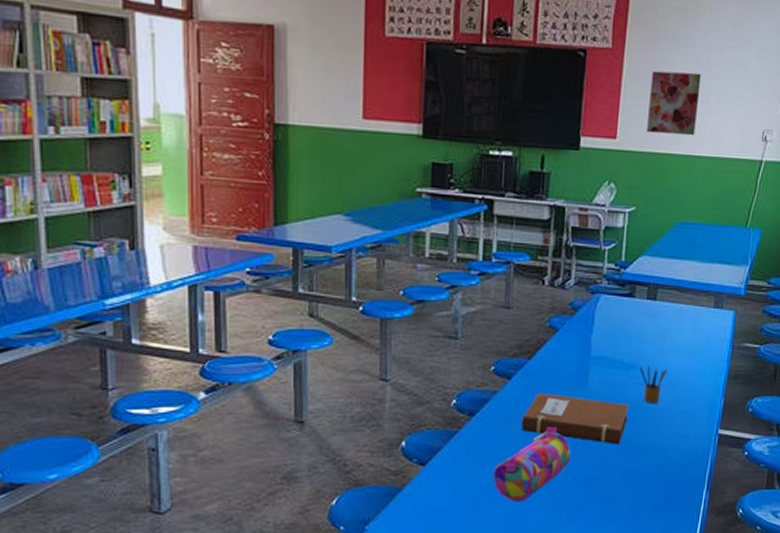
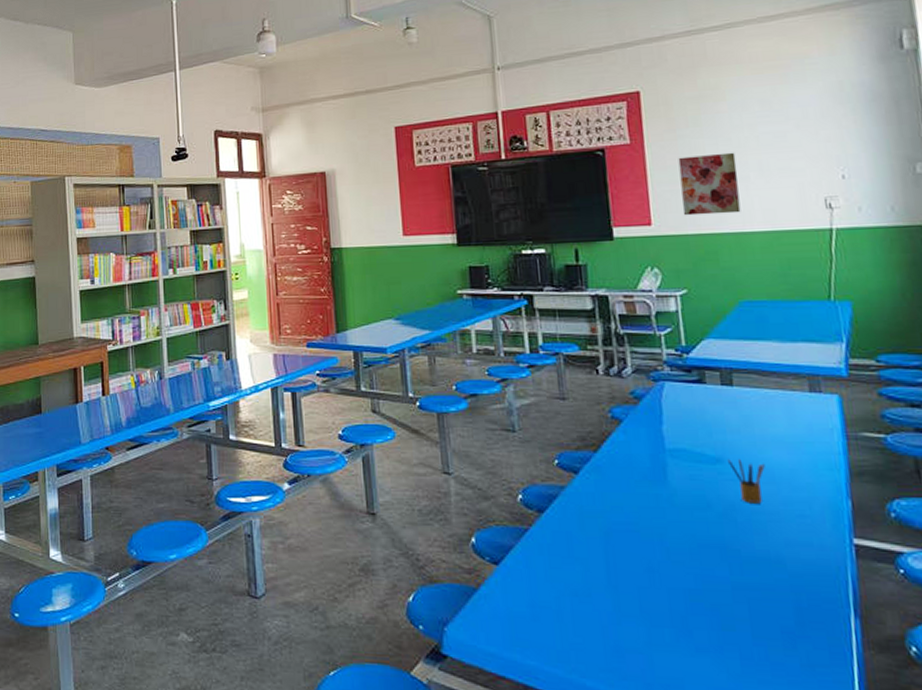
pencil case: present [493,427,571,502] -> none [574,527,663,614]
notebook: present [520,393,630,445] -> none [596,489,727,552]

